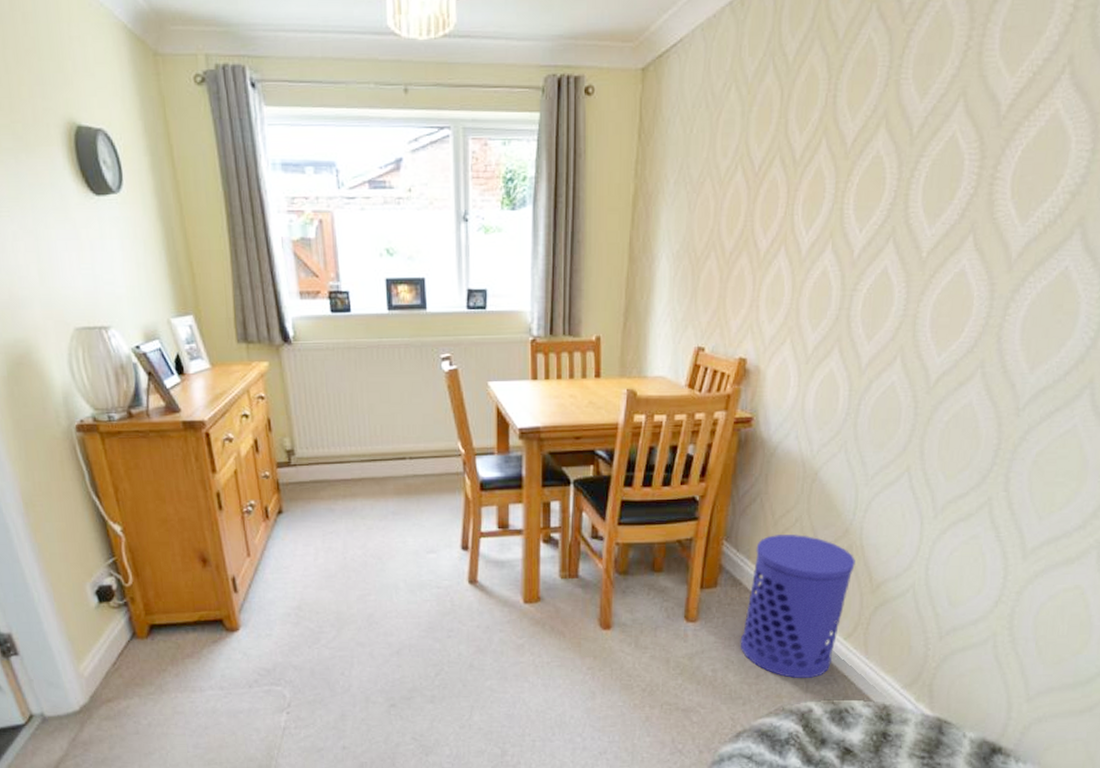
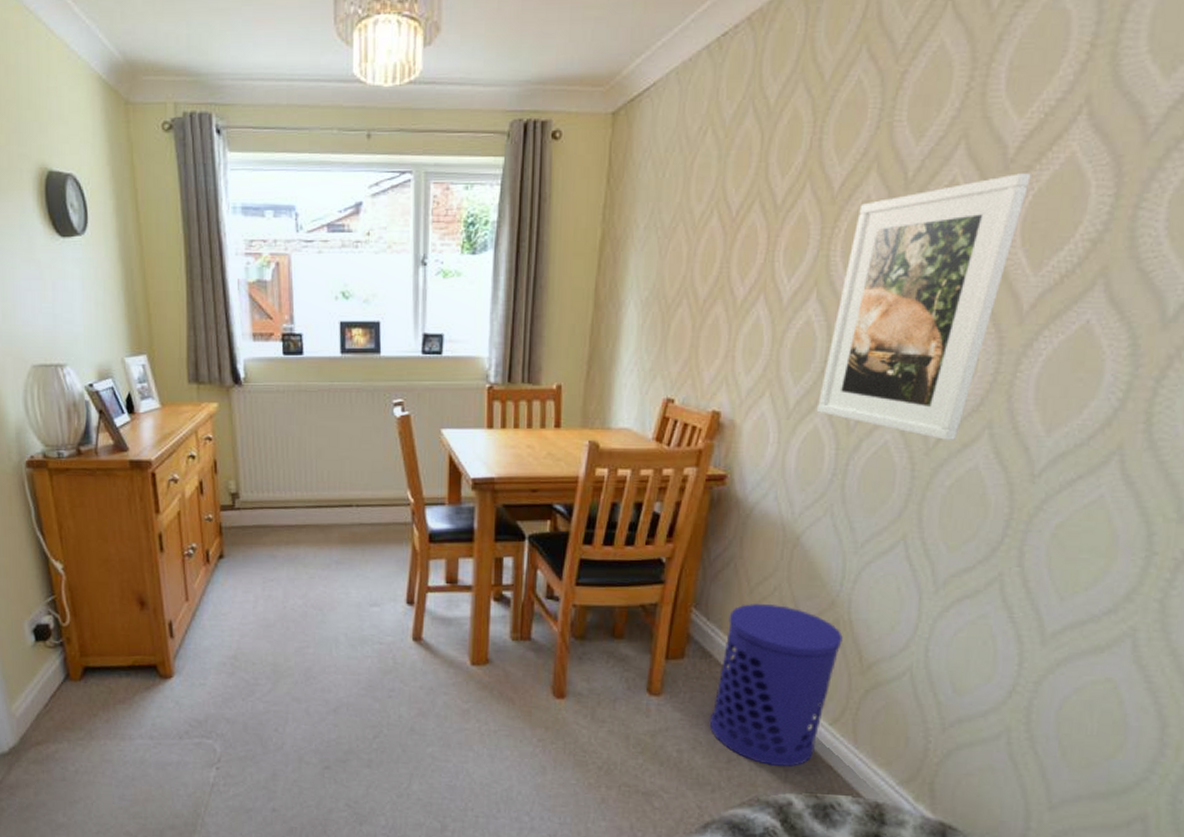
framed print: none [832,129,1021,379] -> present [816,173,1031,440]

